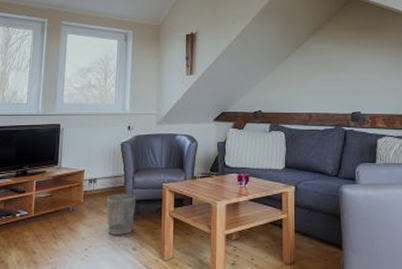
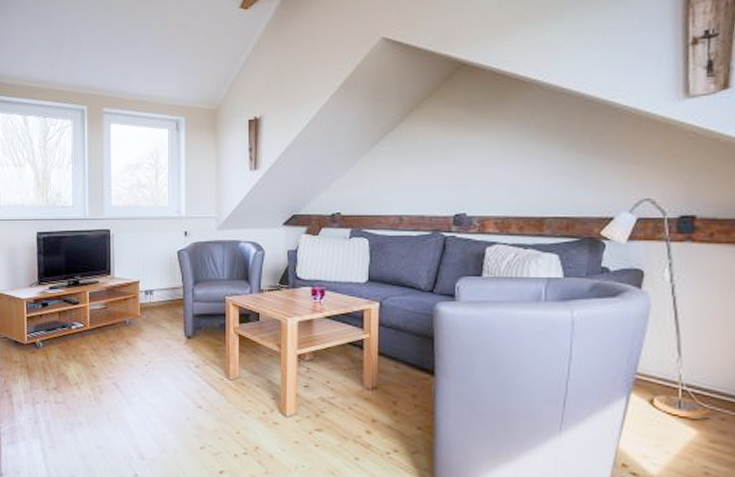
wastebasket: present [106,193,137,235] -> none [165,306,198,351]

